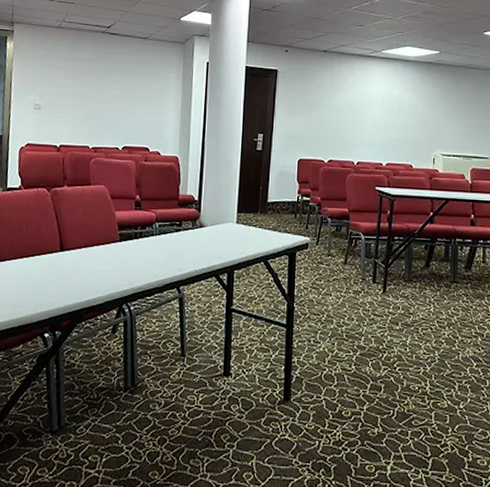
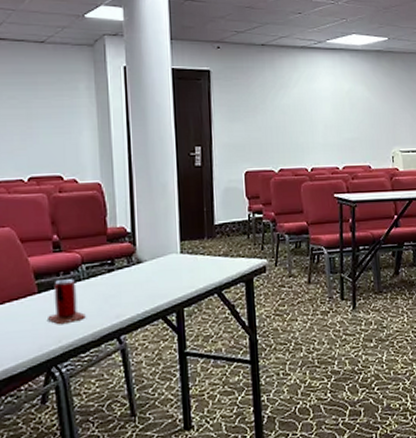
beer can: none [125,233,154,270] -> present [48,279,86,325]

